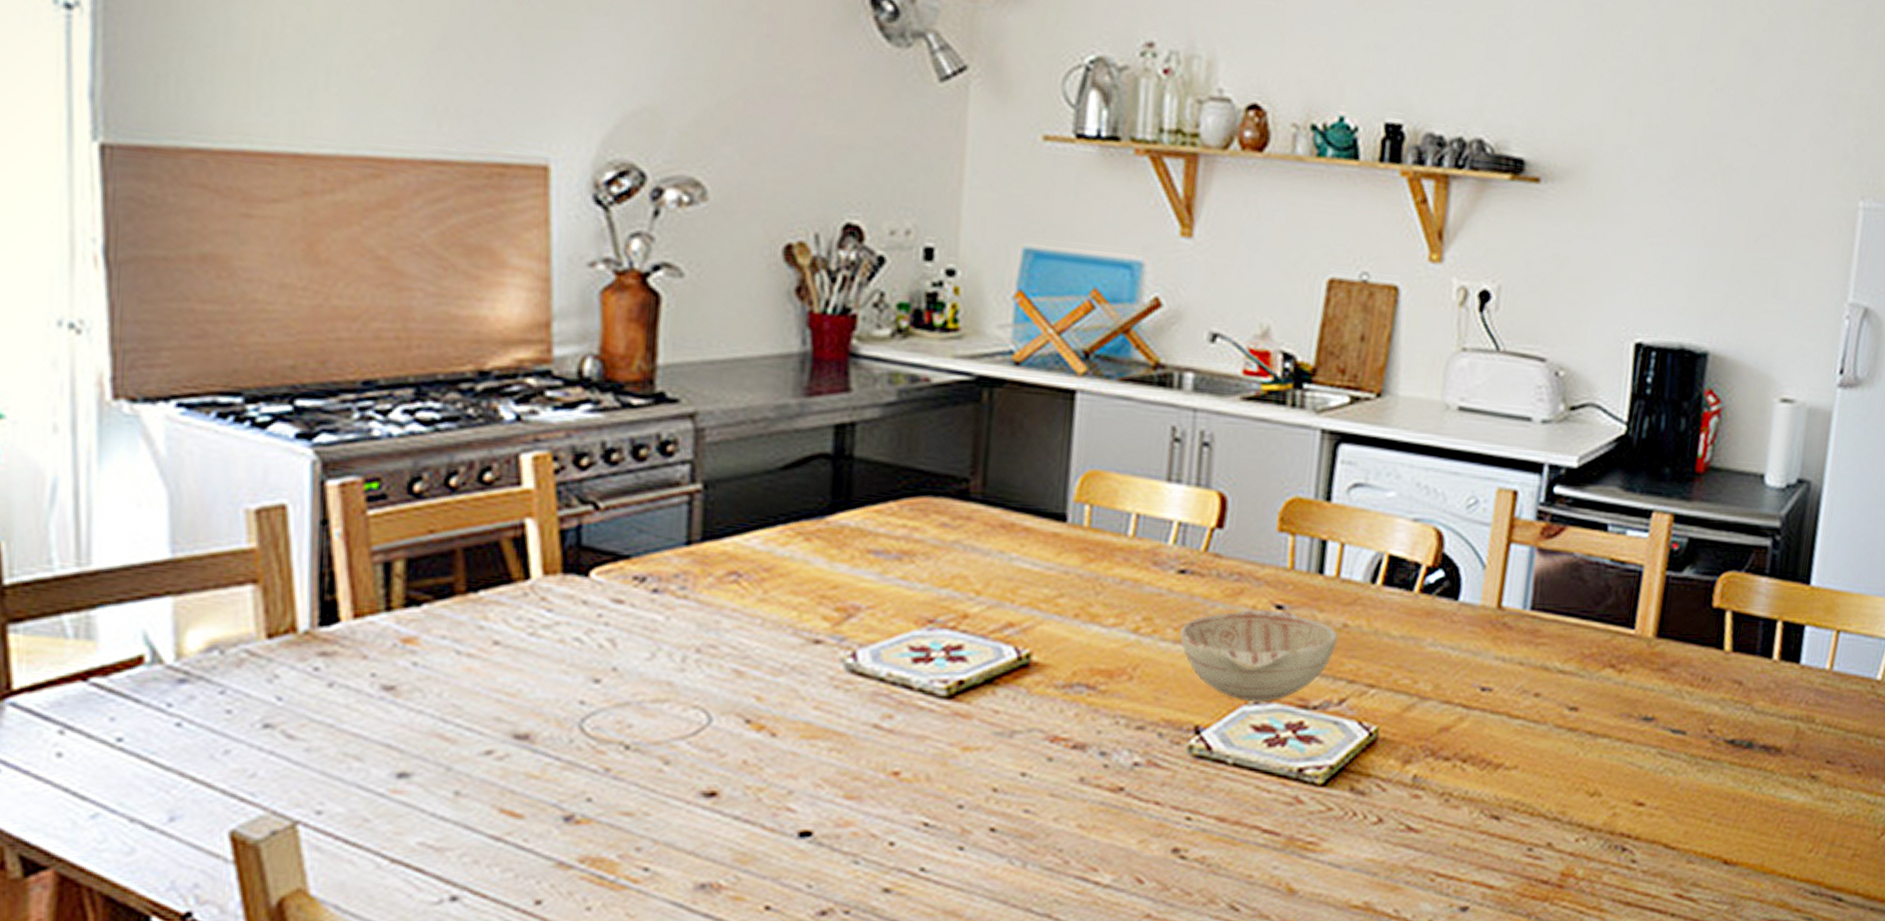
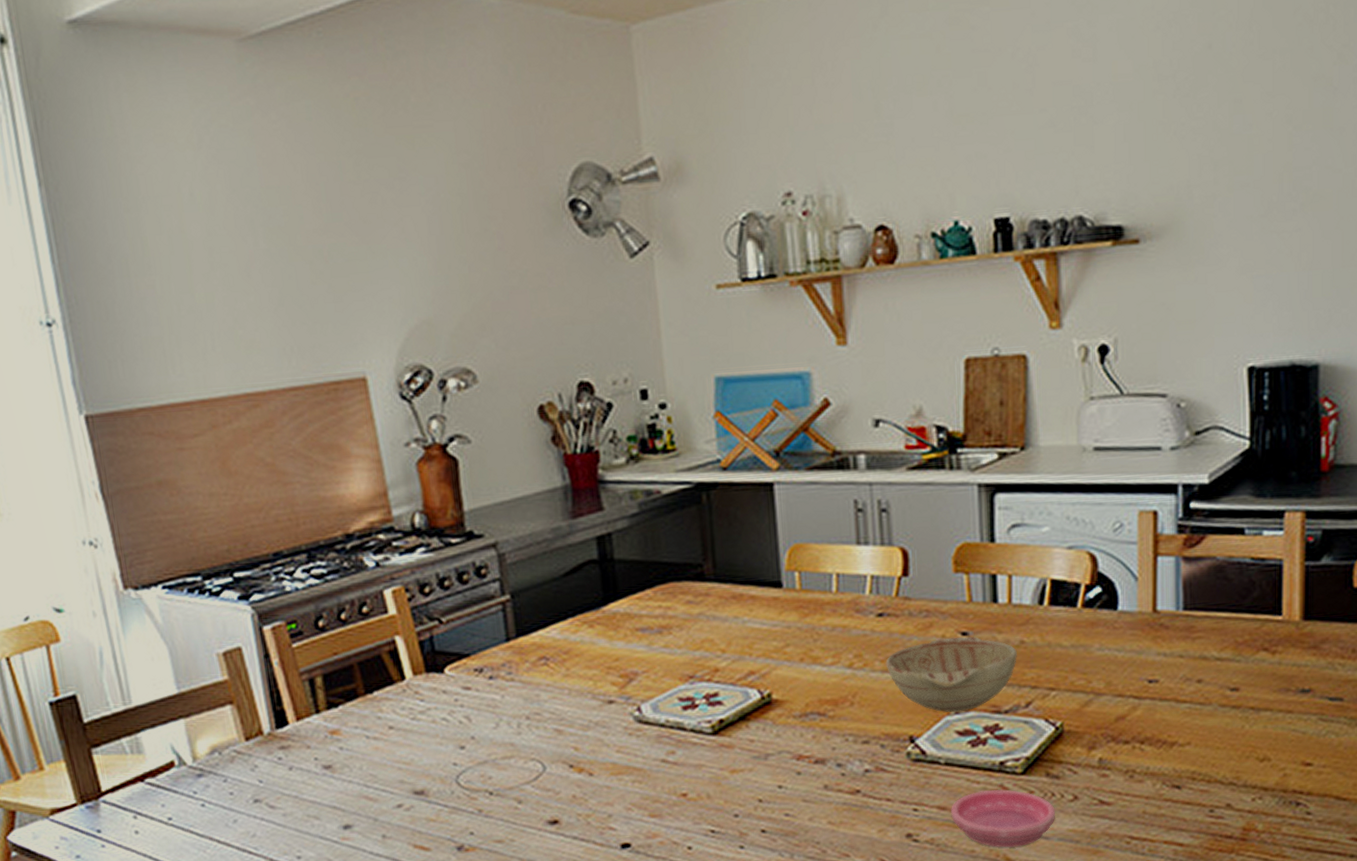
saucer: none [1230,801,1355,876] -> present [951,789,1055,848]

